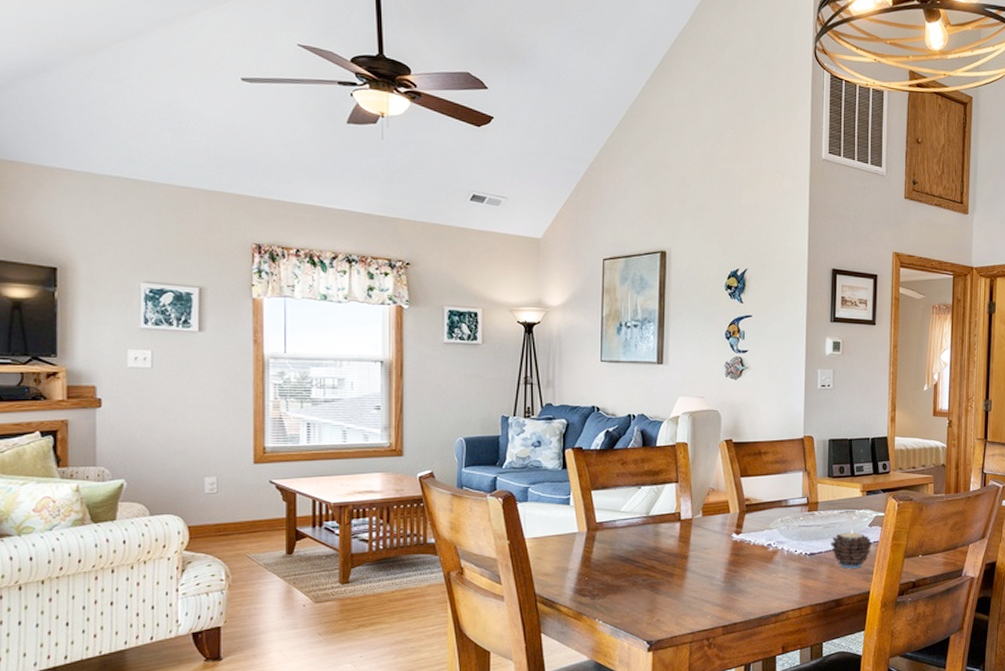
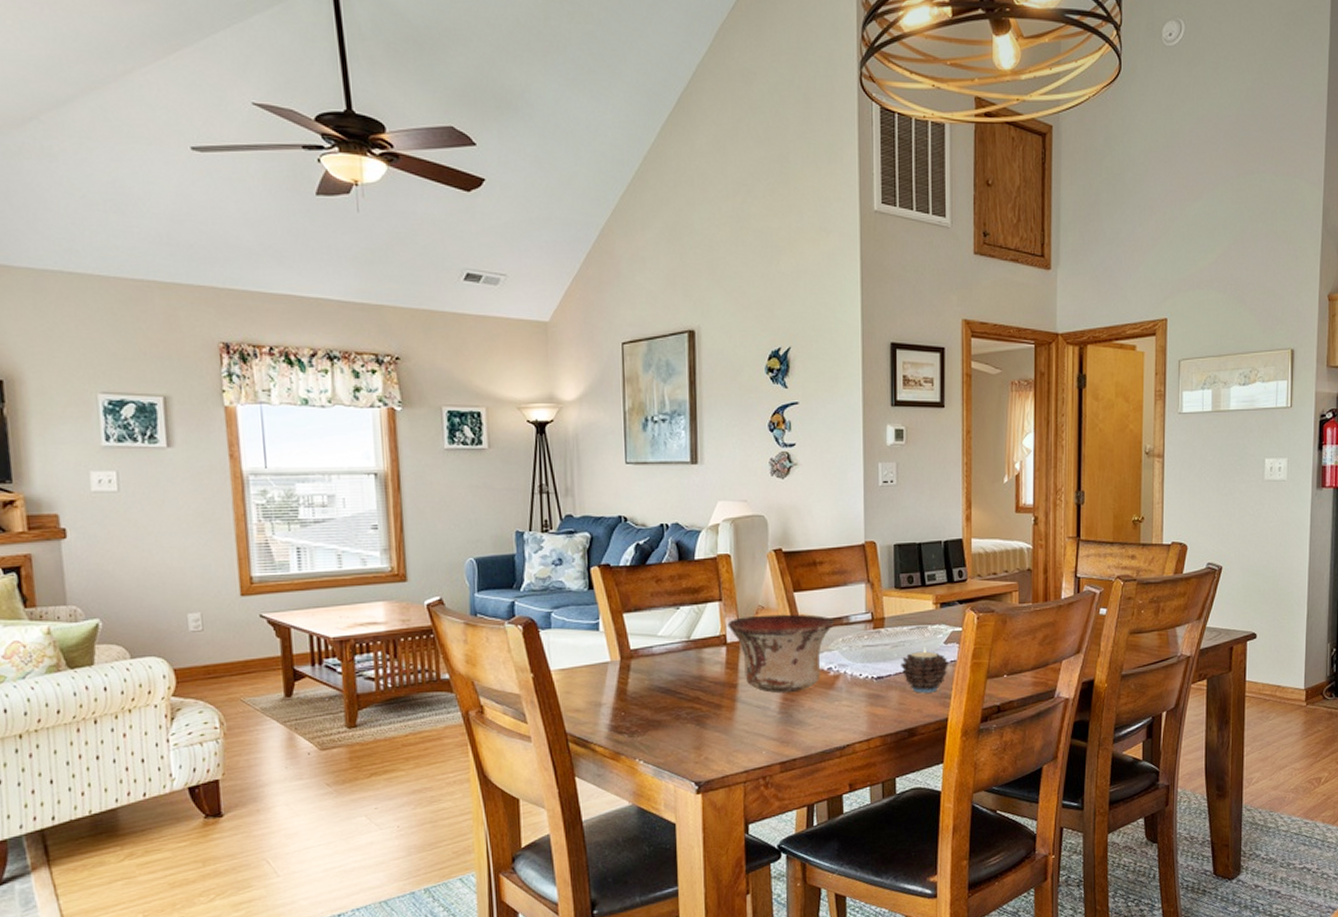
bowl: none [682,496,774,565] -> present [727,614,834,694]

